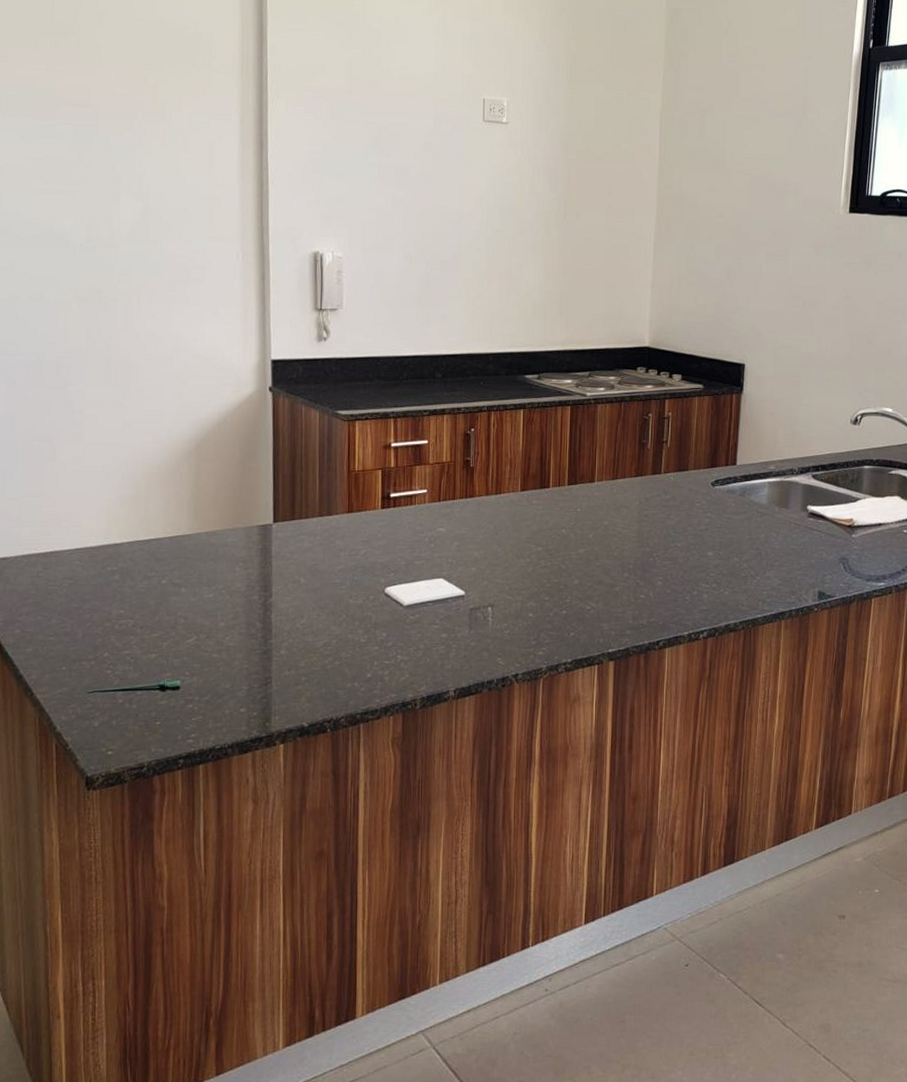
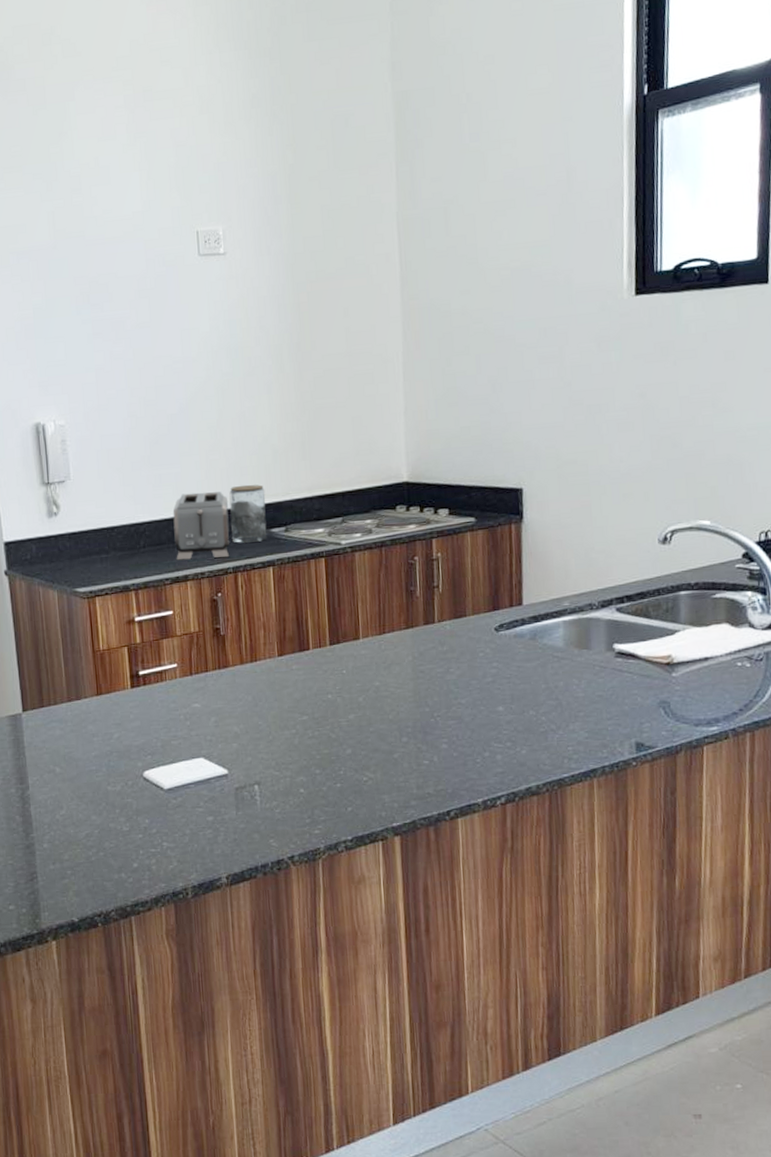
toaster: none [436,334,488,397] -> present [173,492,230,561]
jar: none [488,332,523,385] -> present [229,484,267,543]

